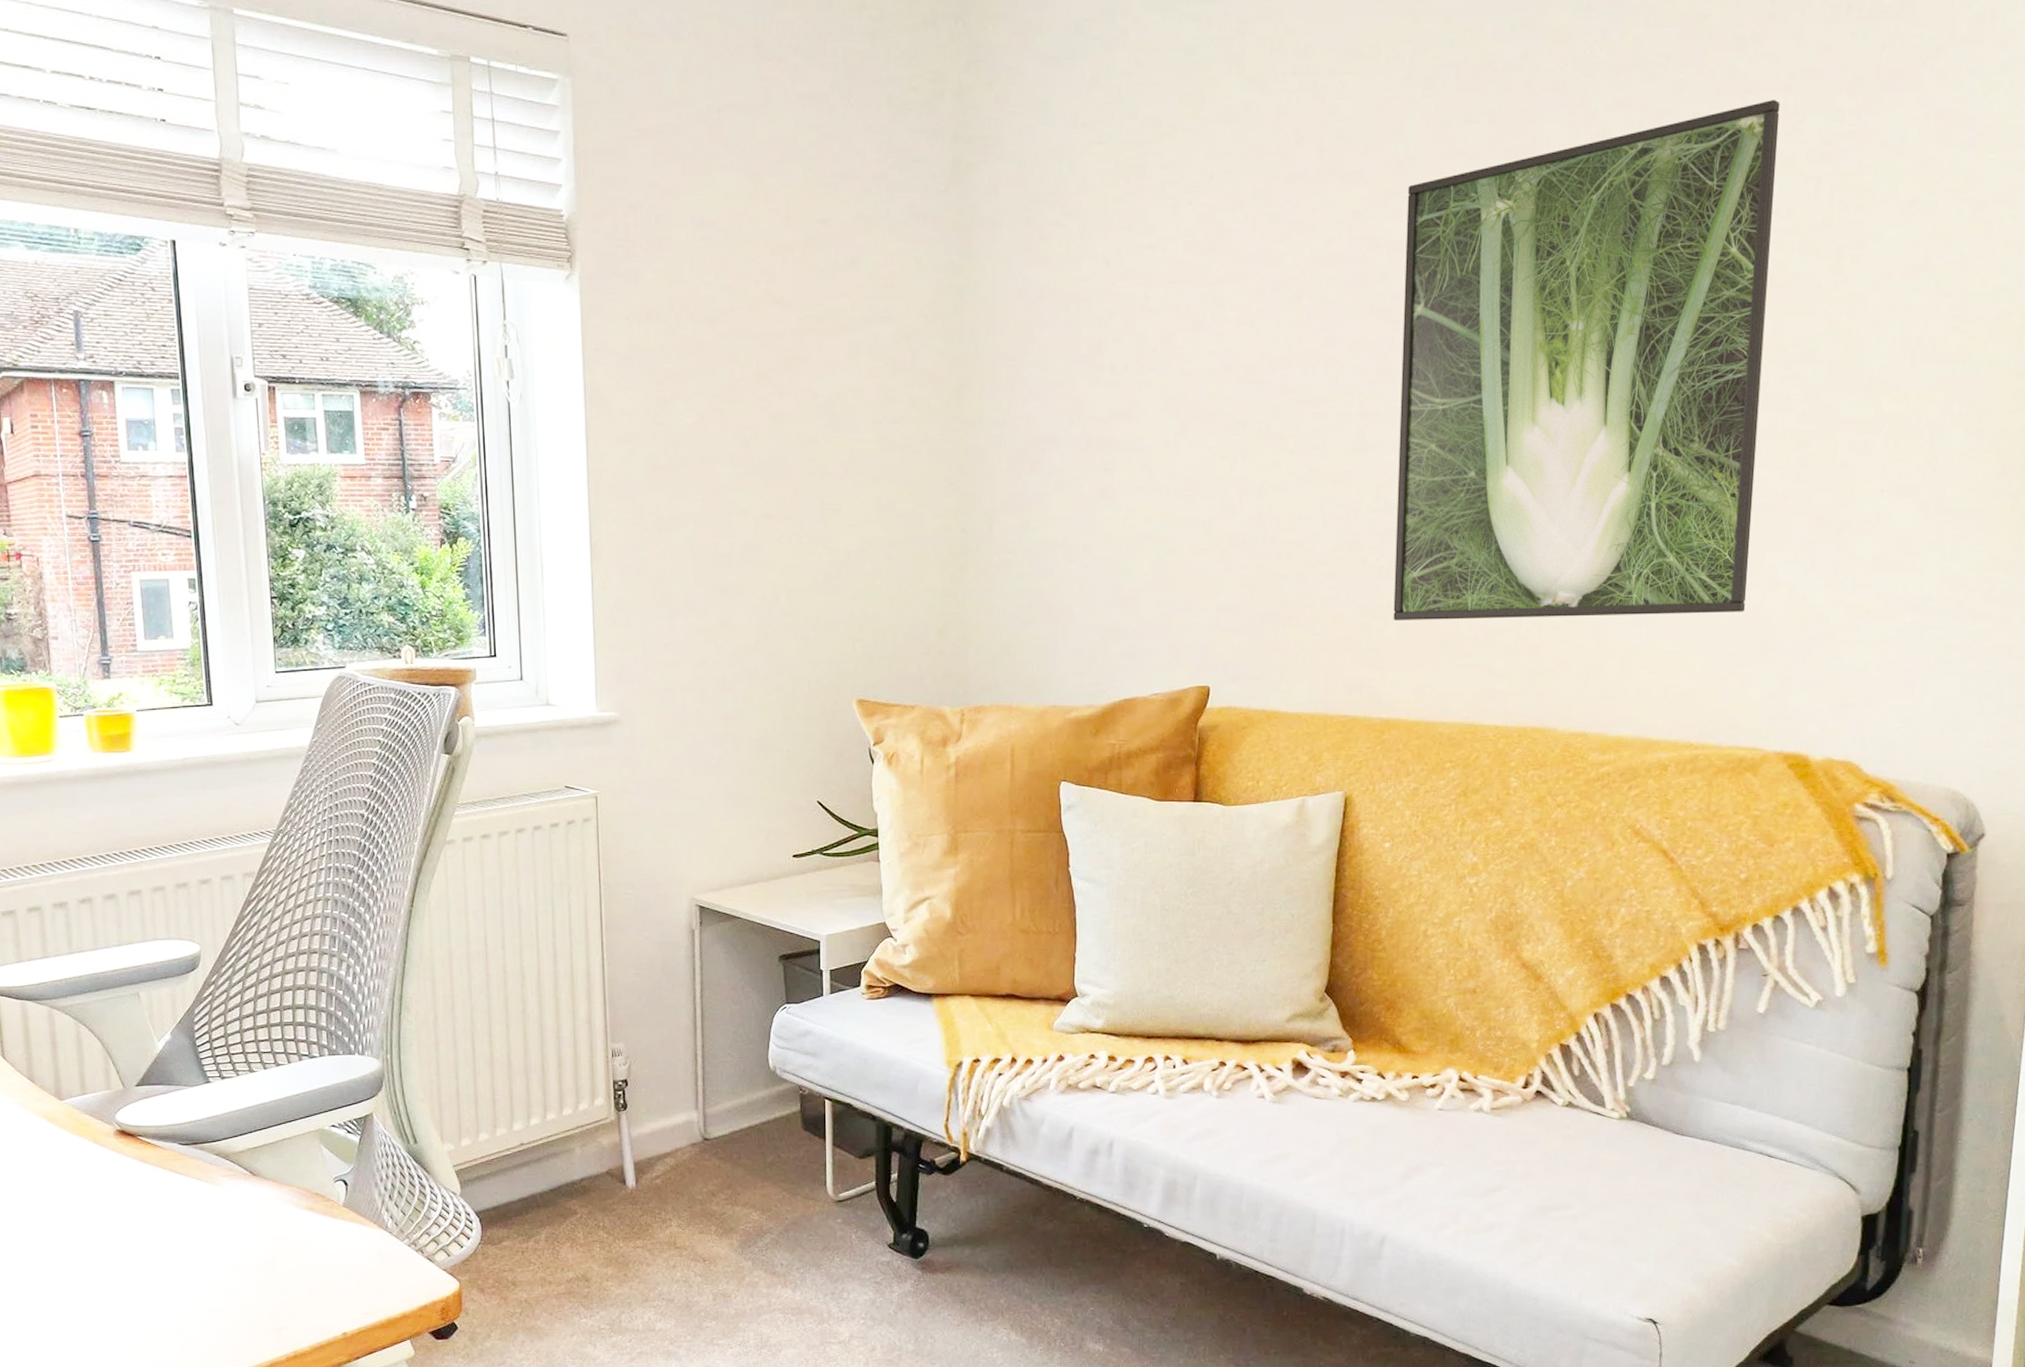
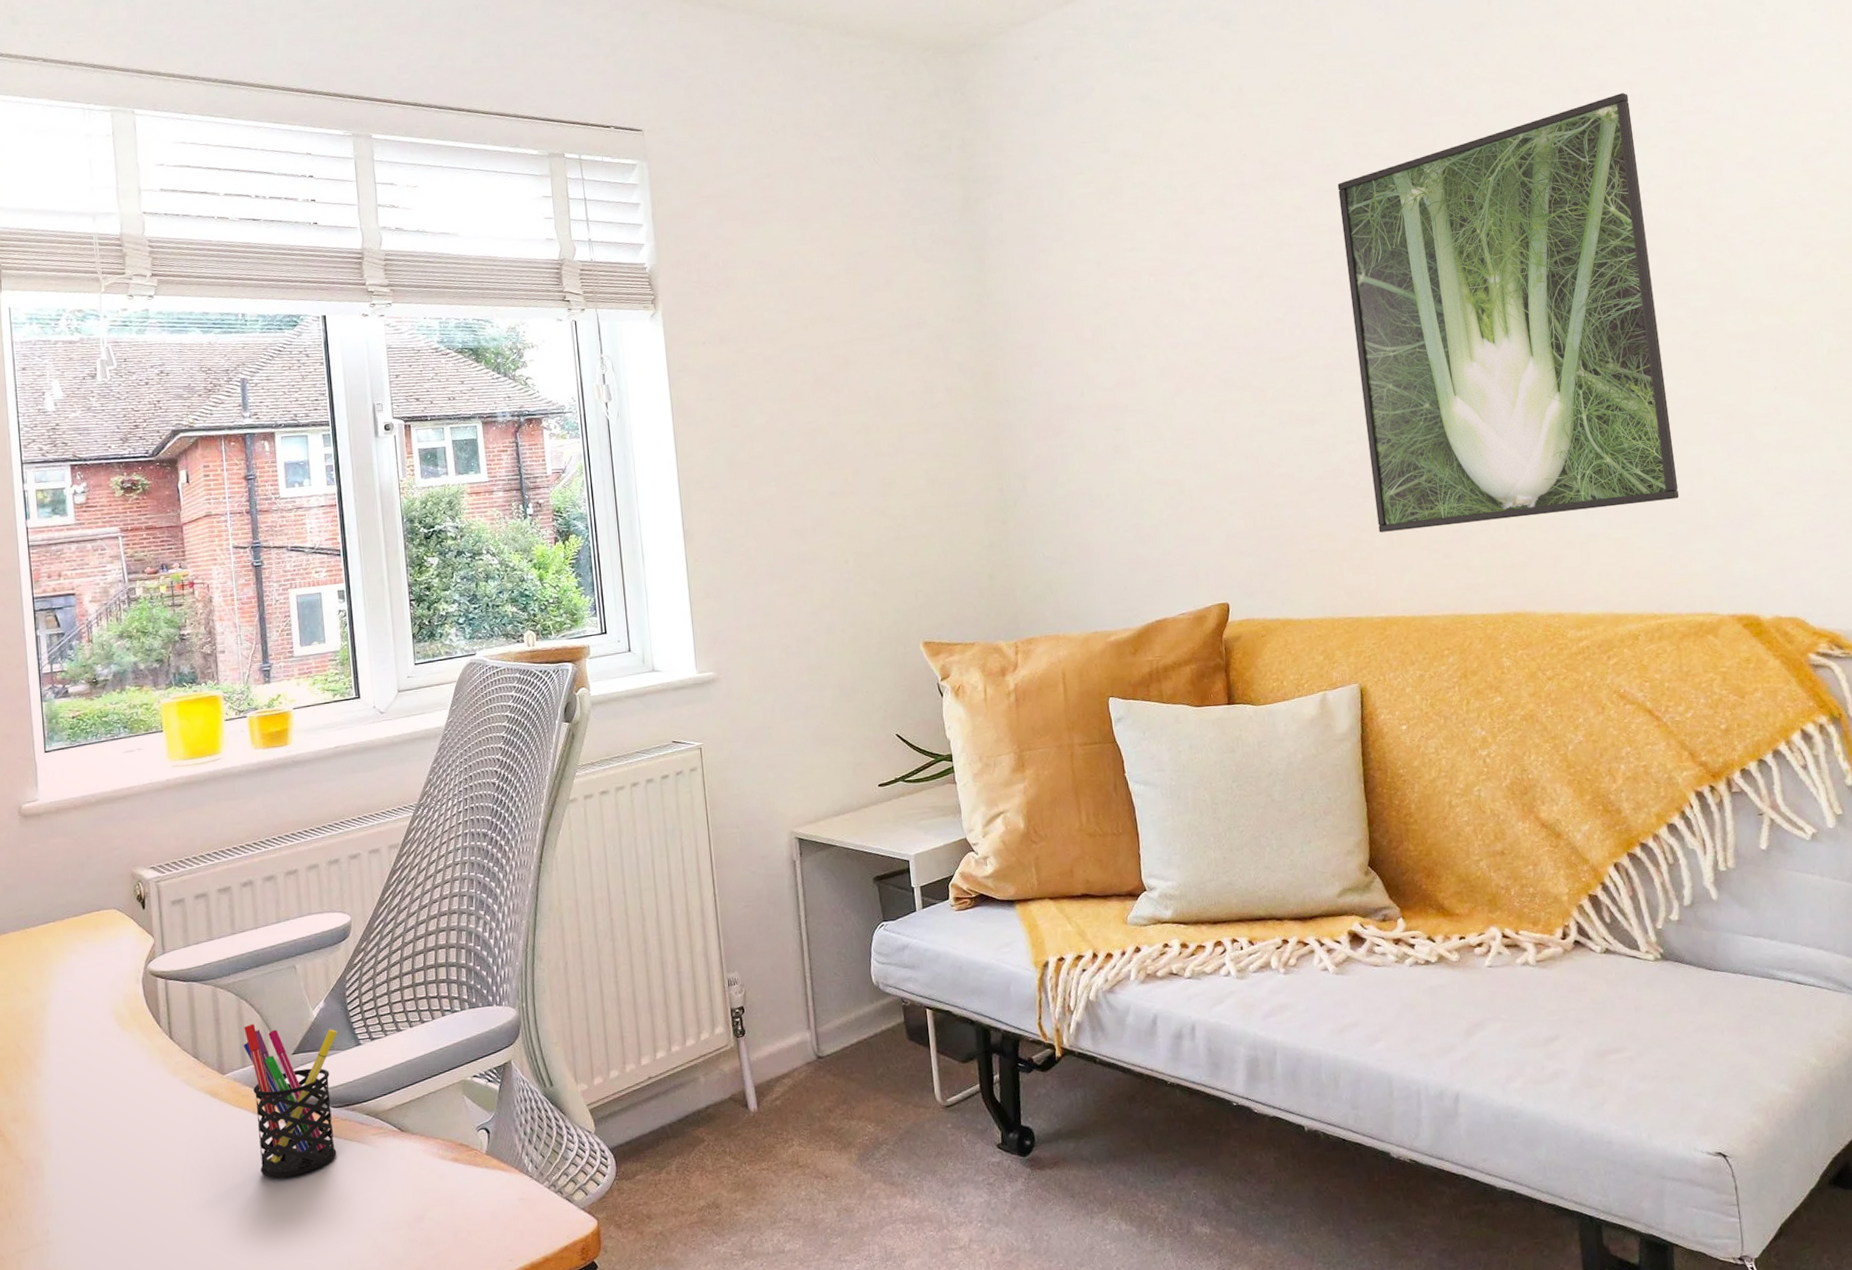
pen holder: none [82,1050,186,1211] -> present [243,1023,338,1178]

